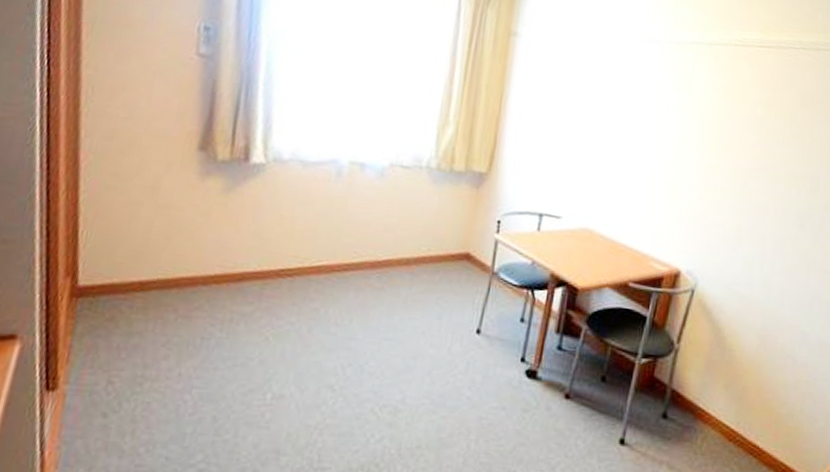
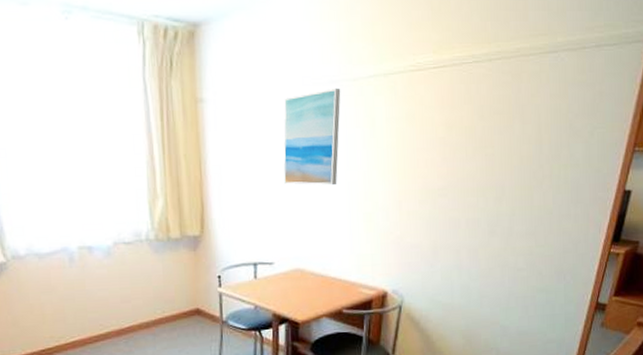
wall art: none [586,47,662,145] -> present [283,87,341,185]

